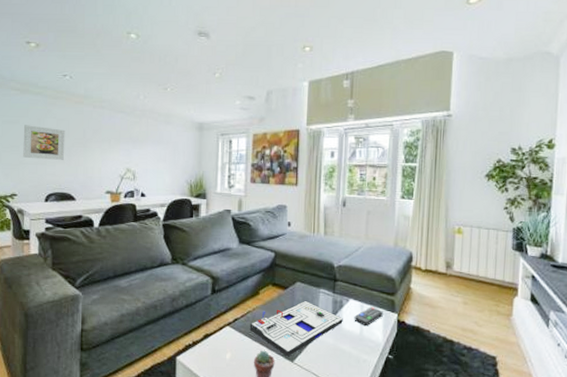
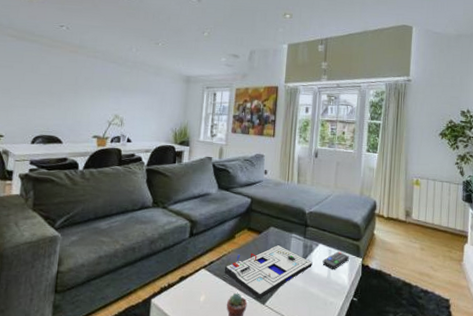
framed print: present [23,125,65,160] -> none [13,70,58,105]

